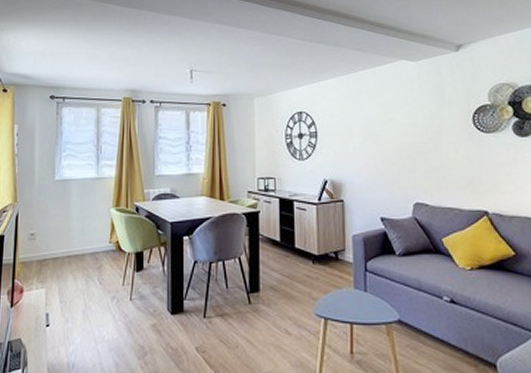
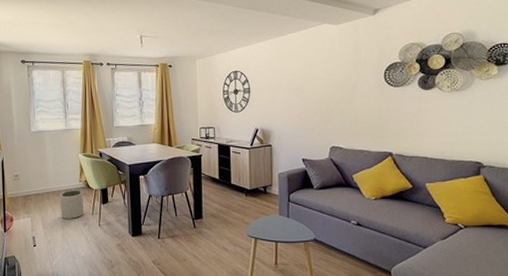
plant pot: none [84,254,113,292] -> present [60,191,85,220]

